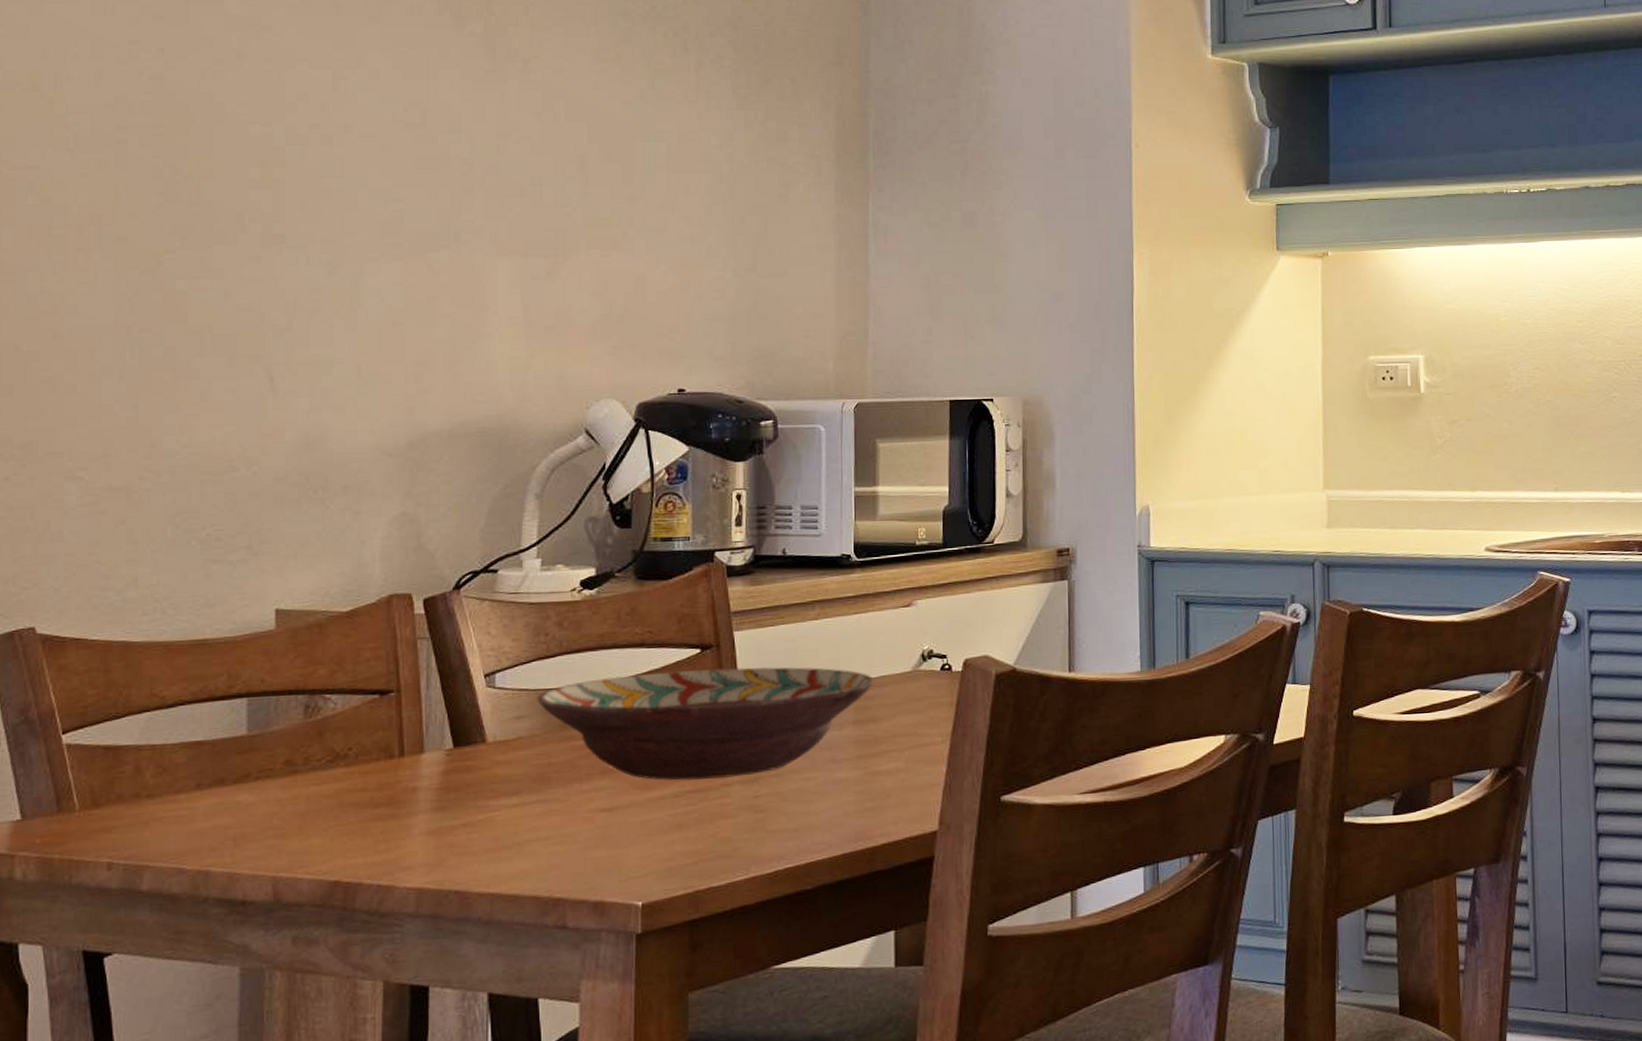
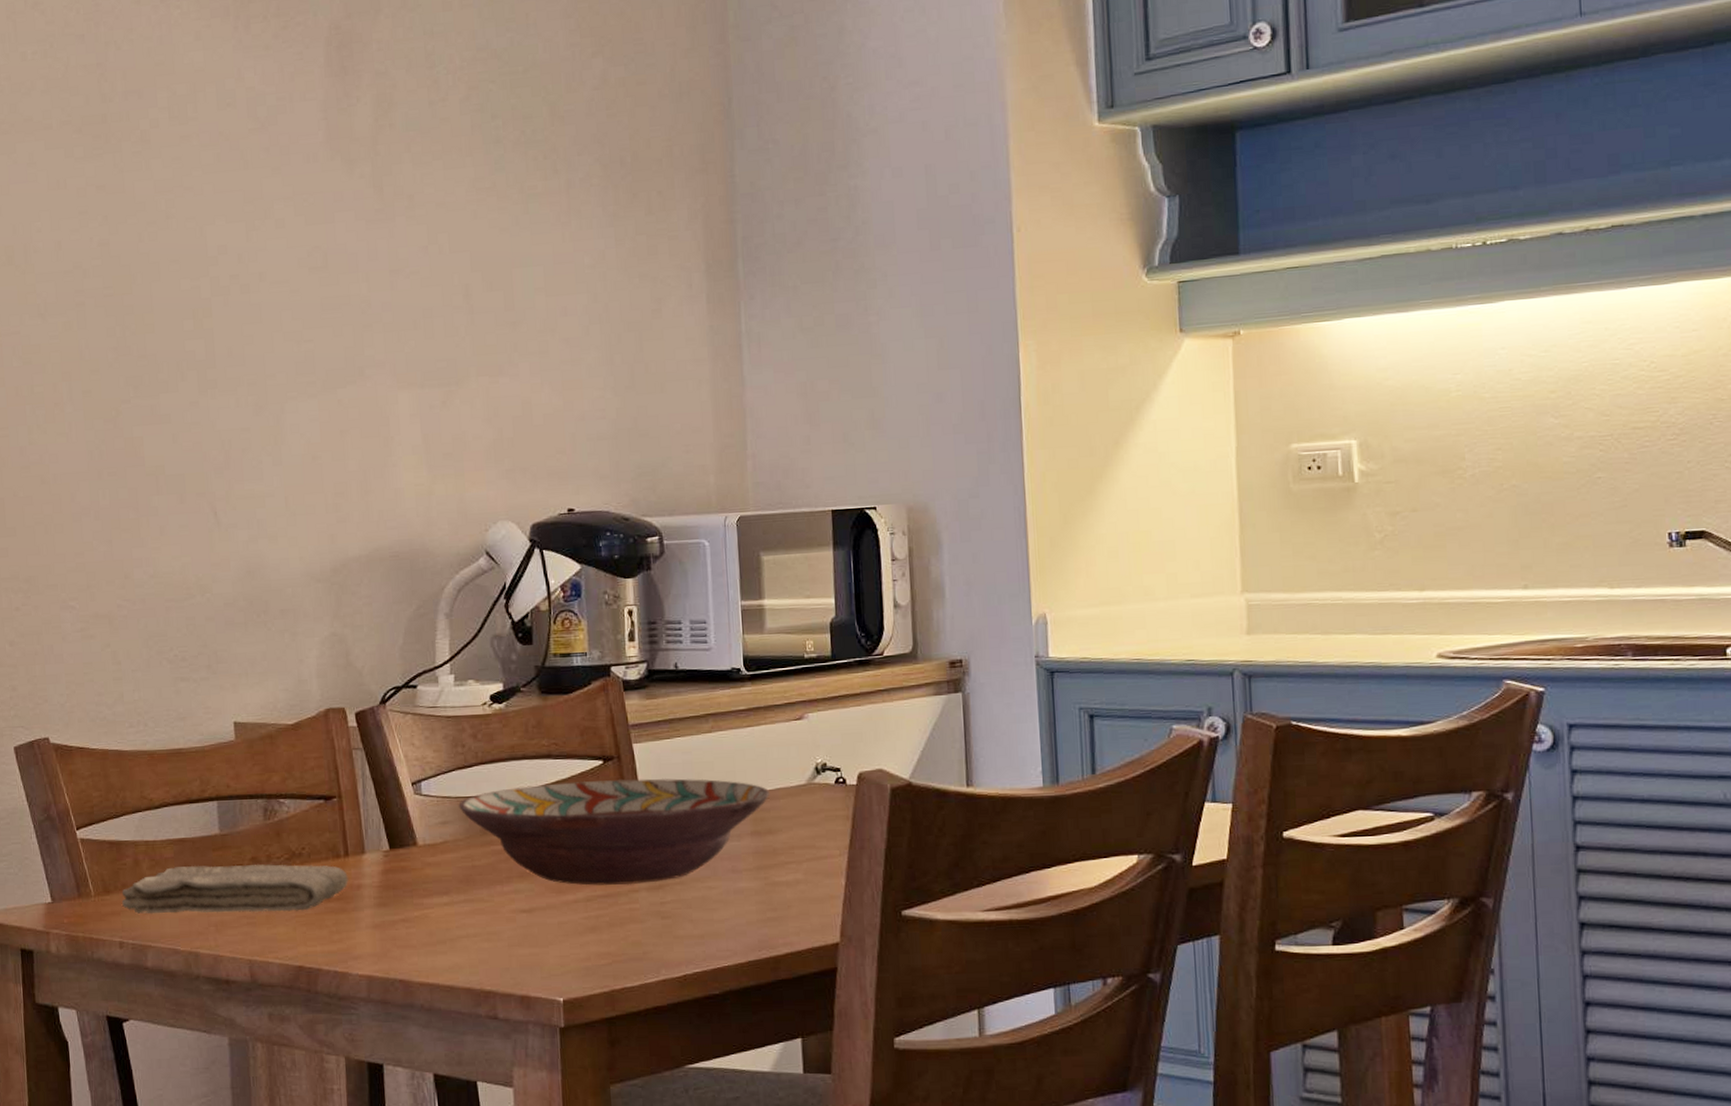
washcloth: none [115,767,402,829] -> present [121,864,348,914]

